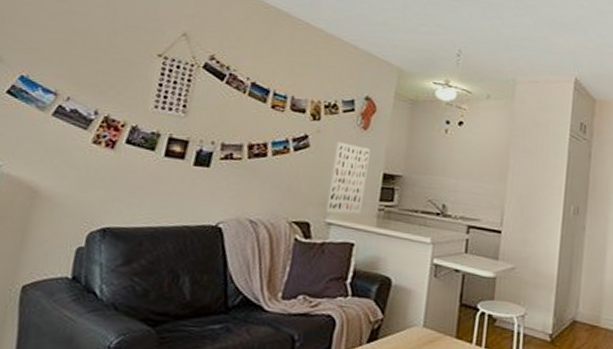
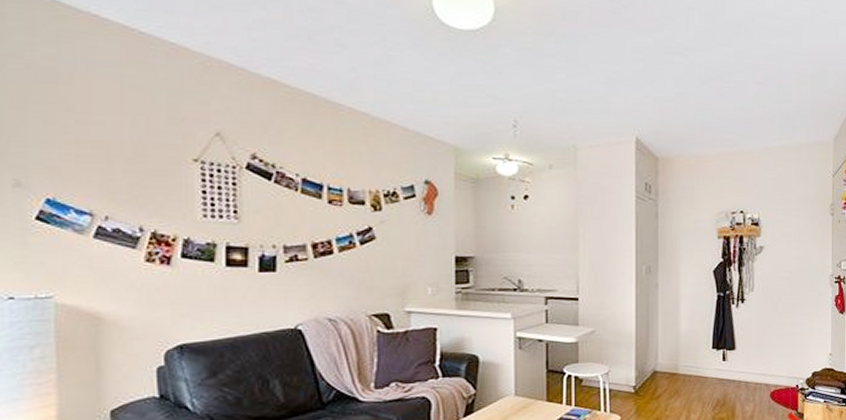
wall art: present [324,141,371,215] -> none [402,230,439,302]

